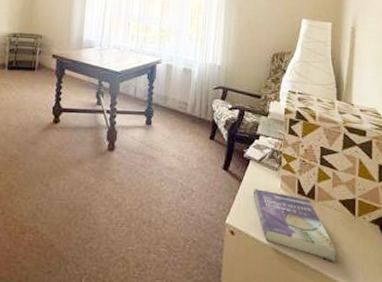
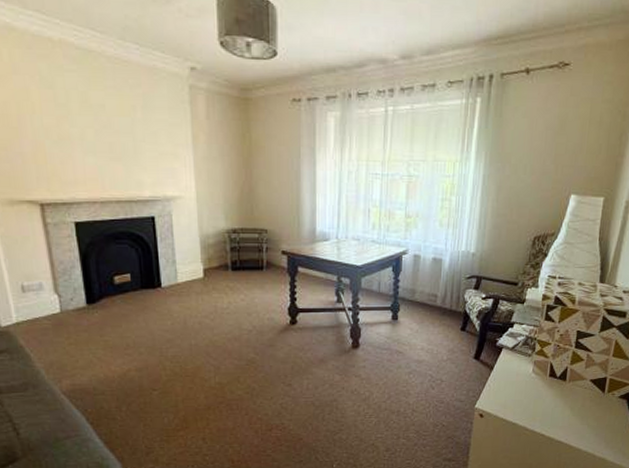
book: present [253,189,337,263] -> none [503,375,582,434]

